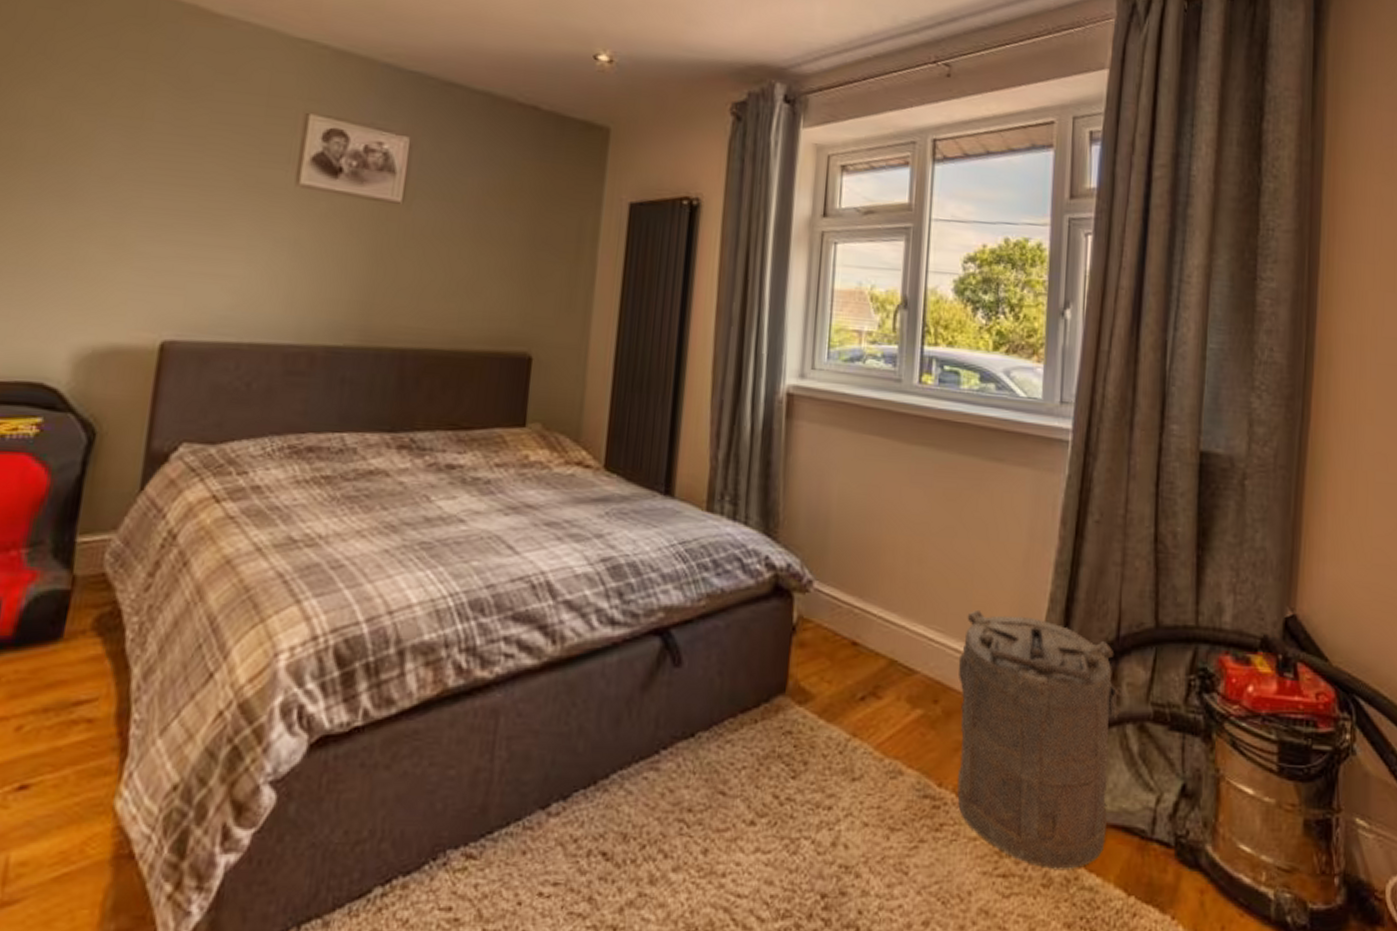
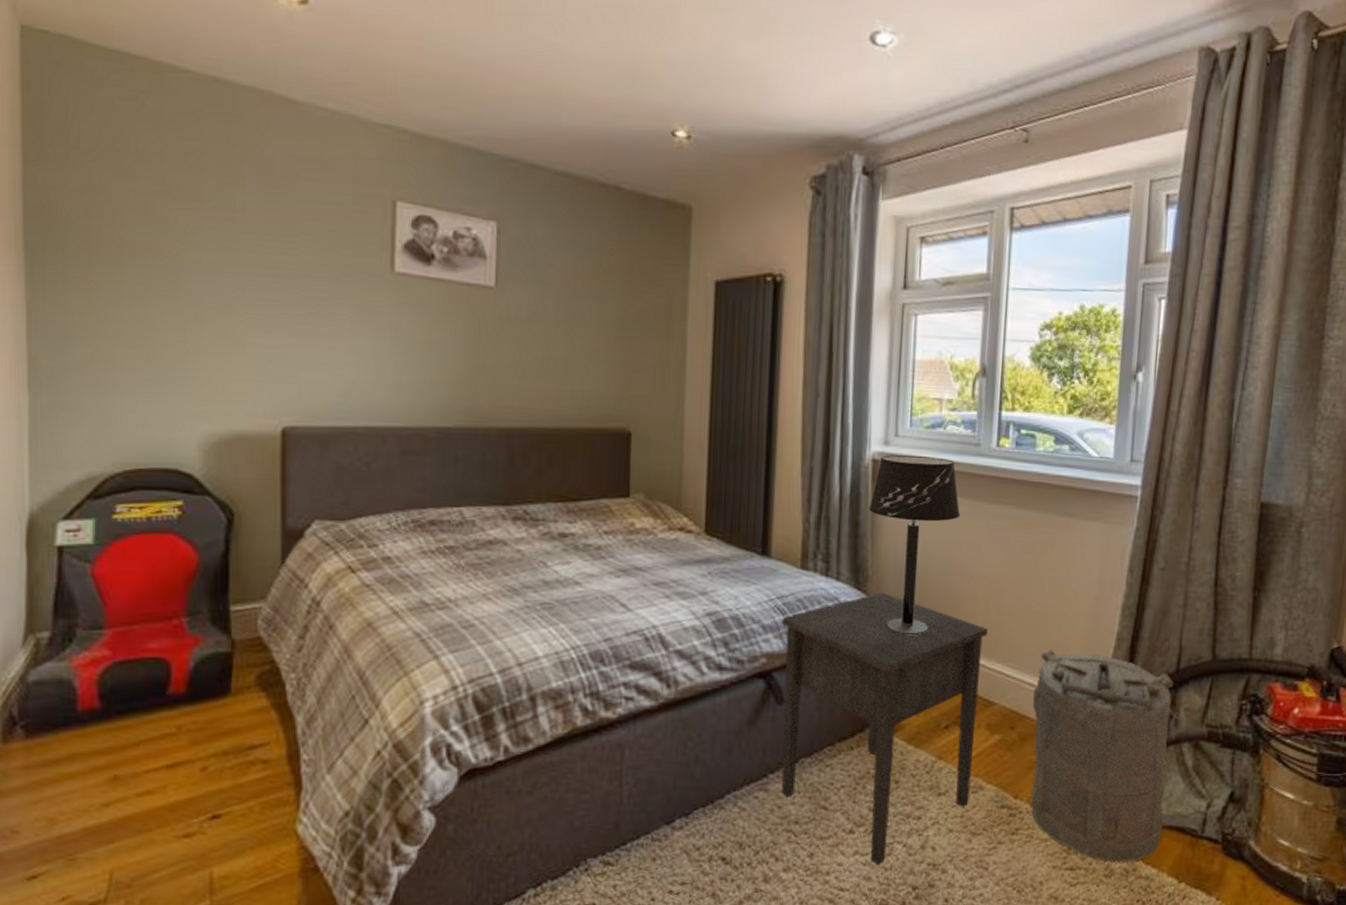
nightstand: none [675,540,909,866] -> present [782,592,988,865]
table lamp: none [782,389,879,590] -> present [869,455,960,635]

